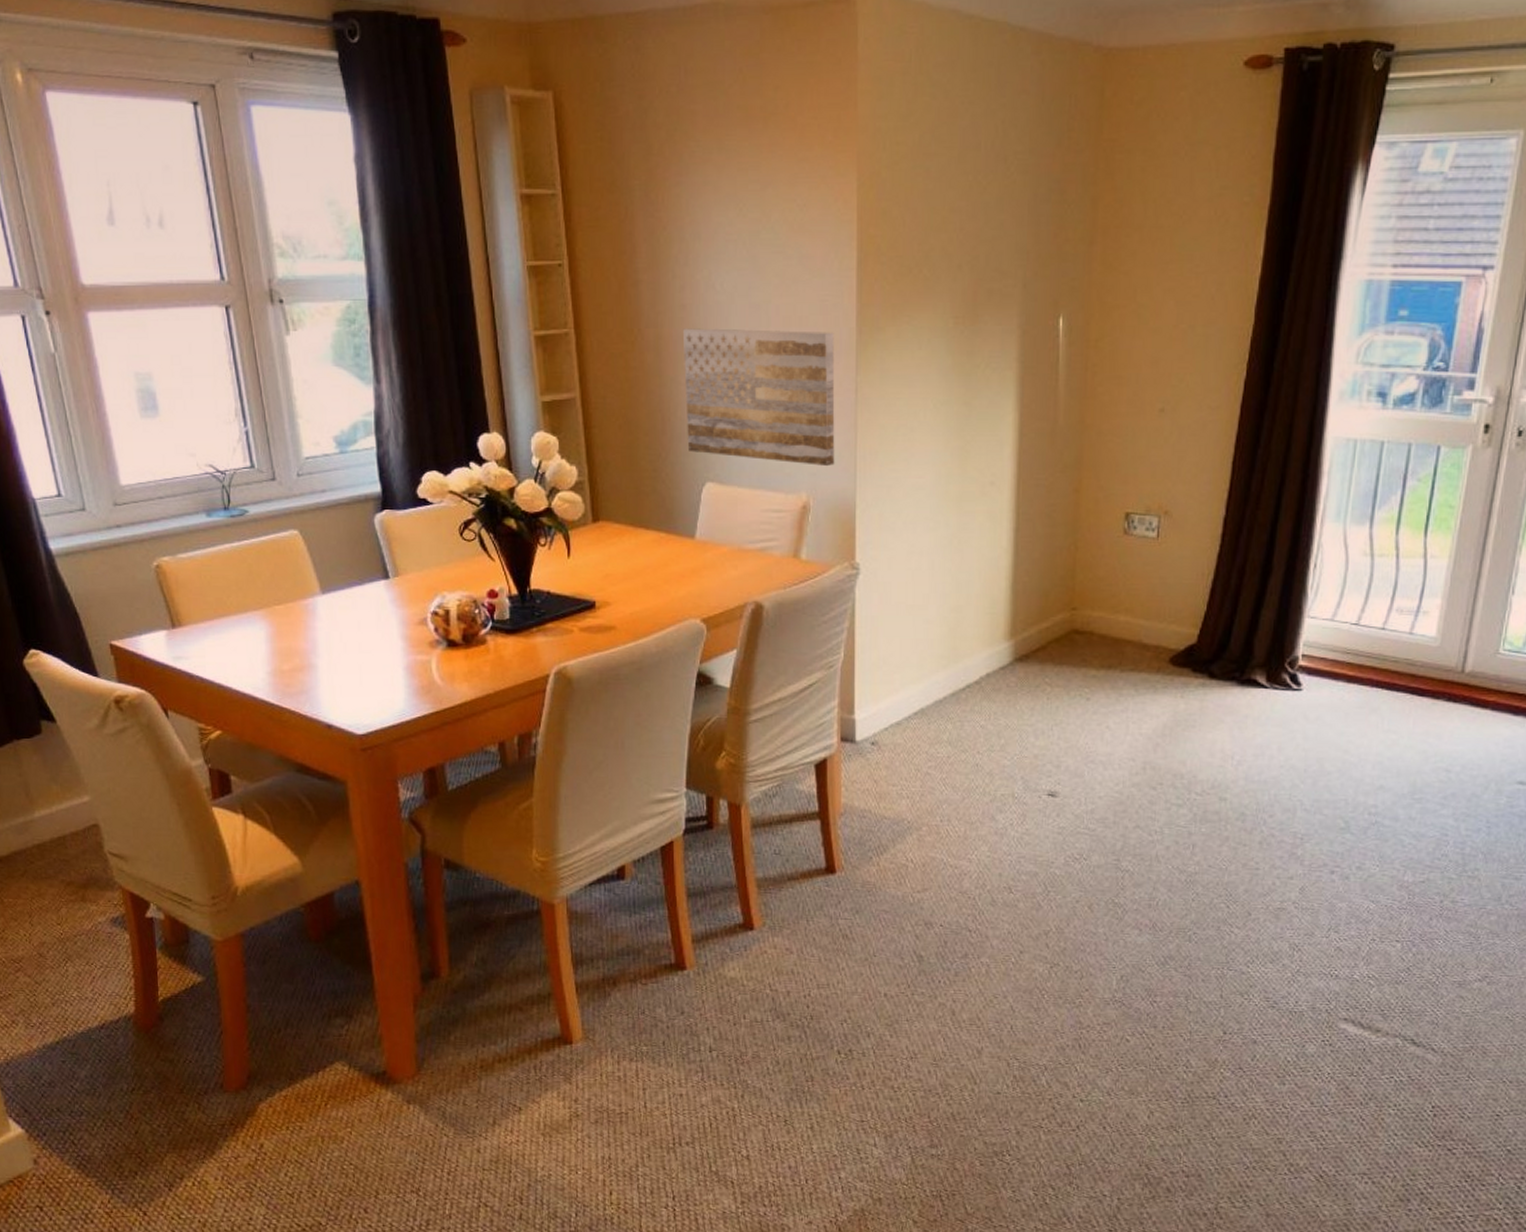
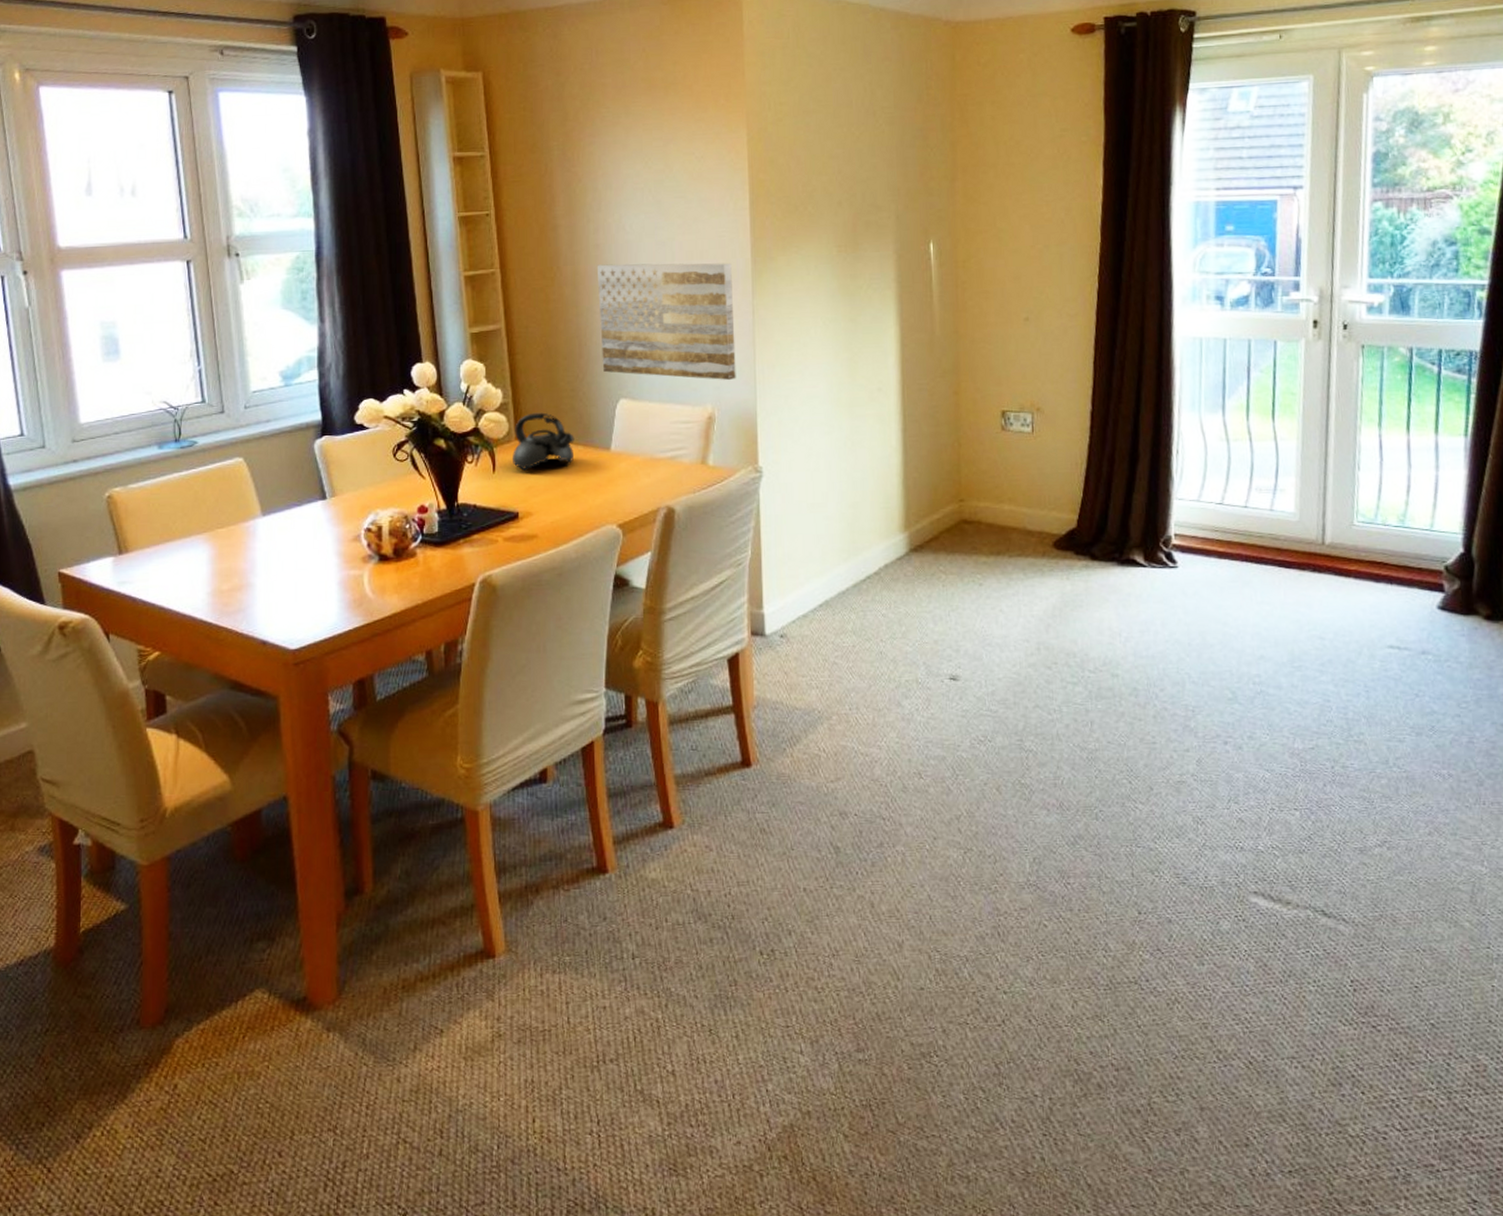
teapot: none [588,494,656,557] -> present [511,412,575,471]

